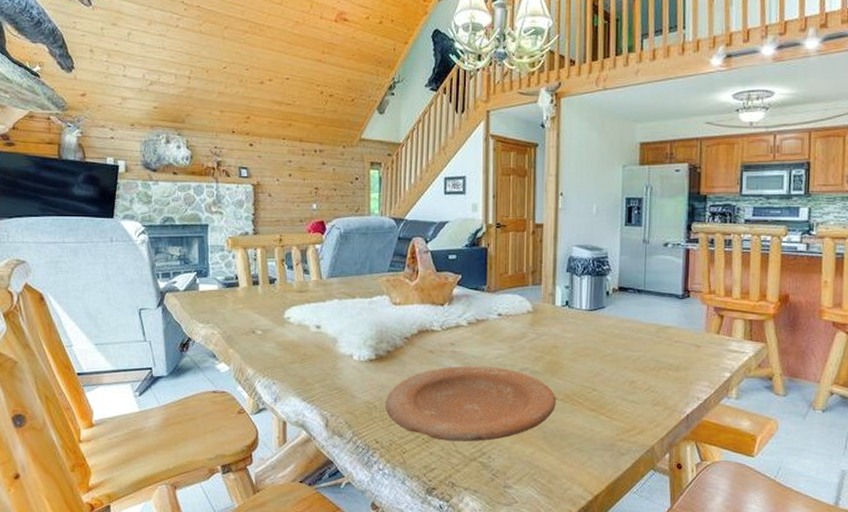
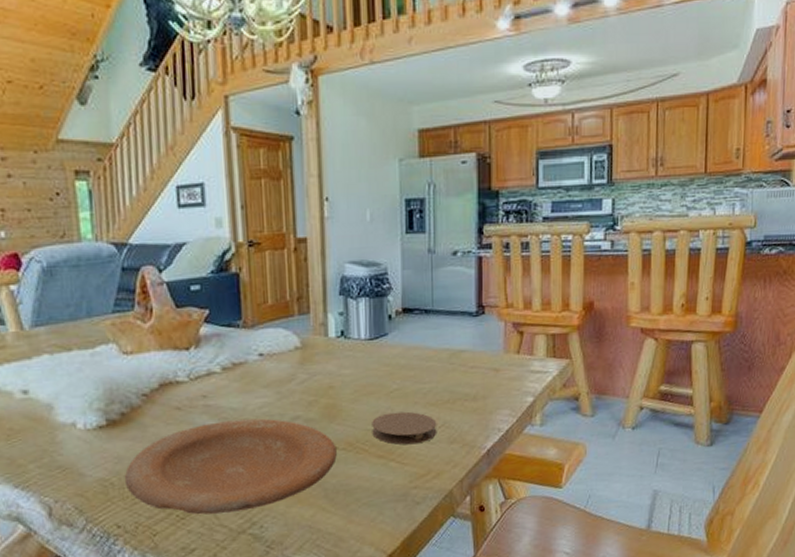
coaster: none [587,373,643,403] -> present [372,411,437,445]

